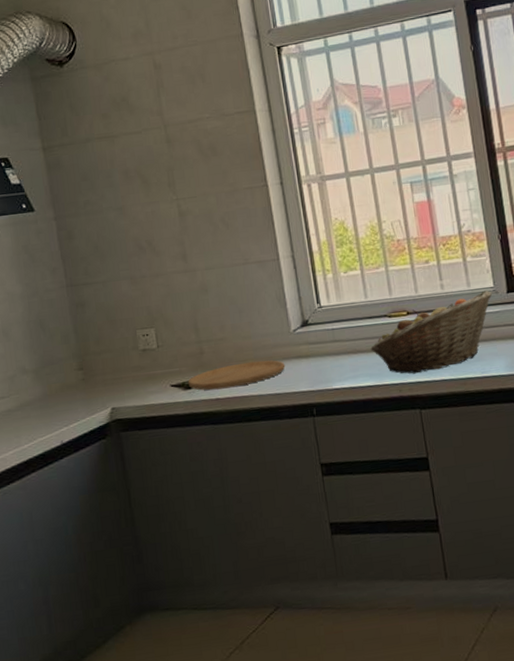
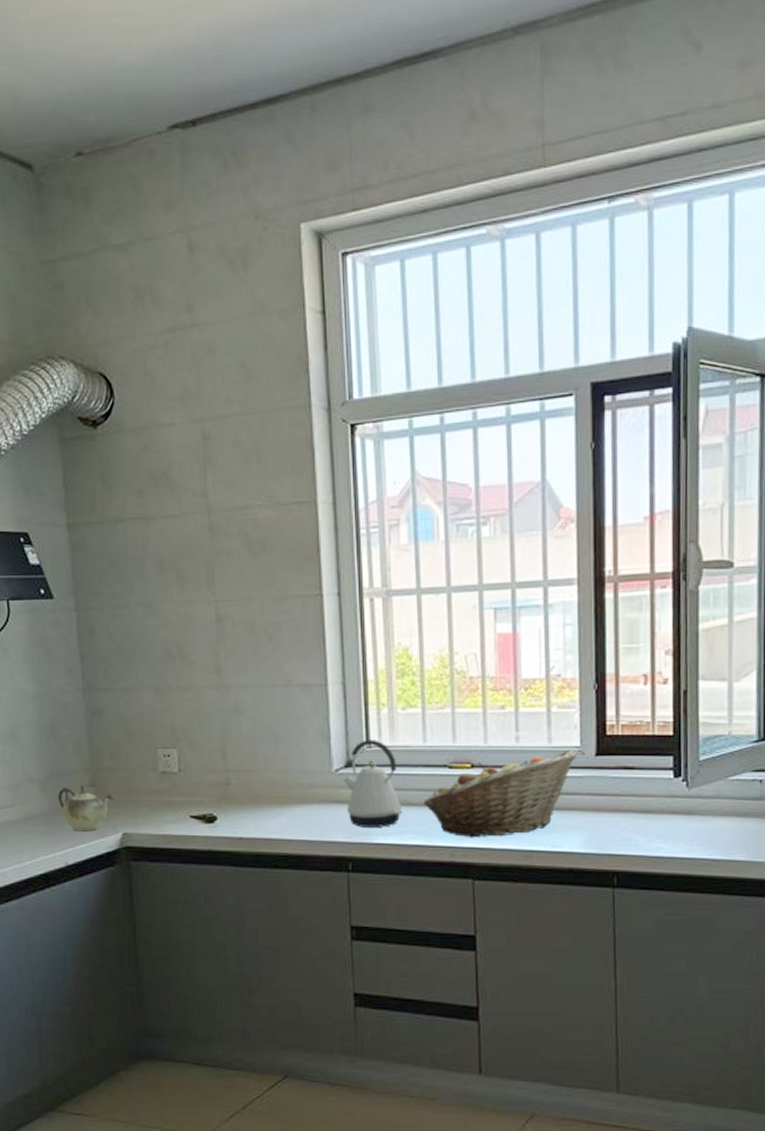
teapot: none [50,370,101,412] -> present [58,785,114,832]
cutting board: present [187,360,286,390] -> none [209,800,322,827]
kettle: none [301,300,354,377] -> present [343,740,403,827]

